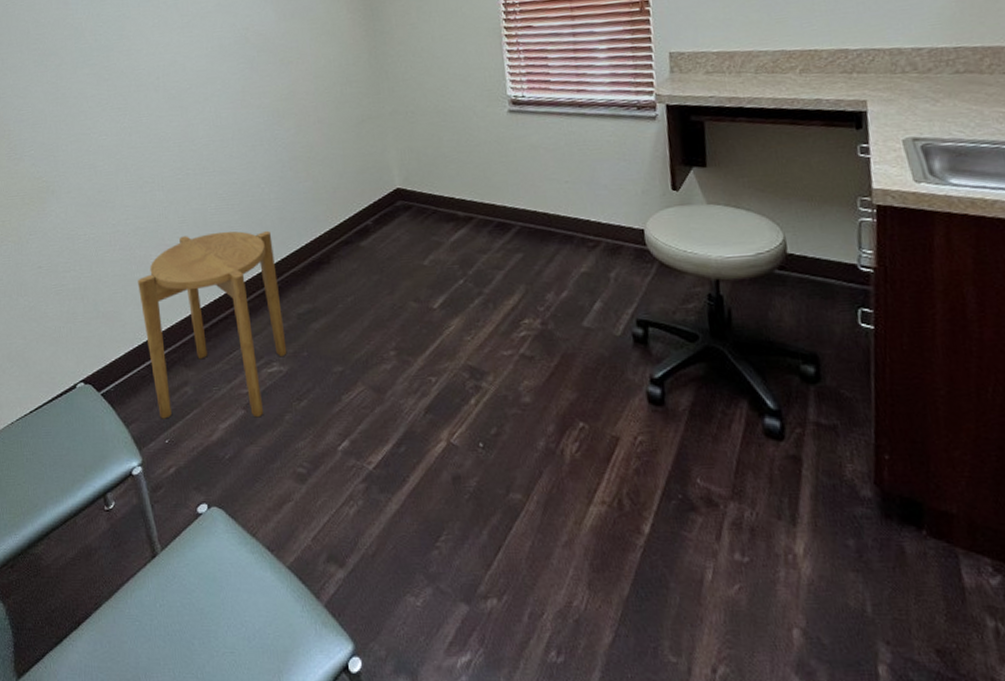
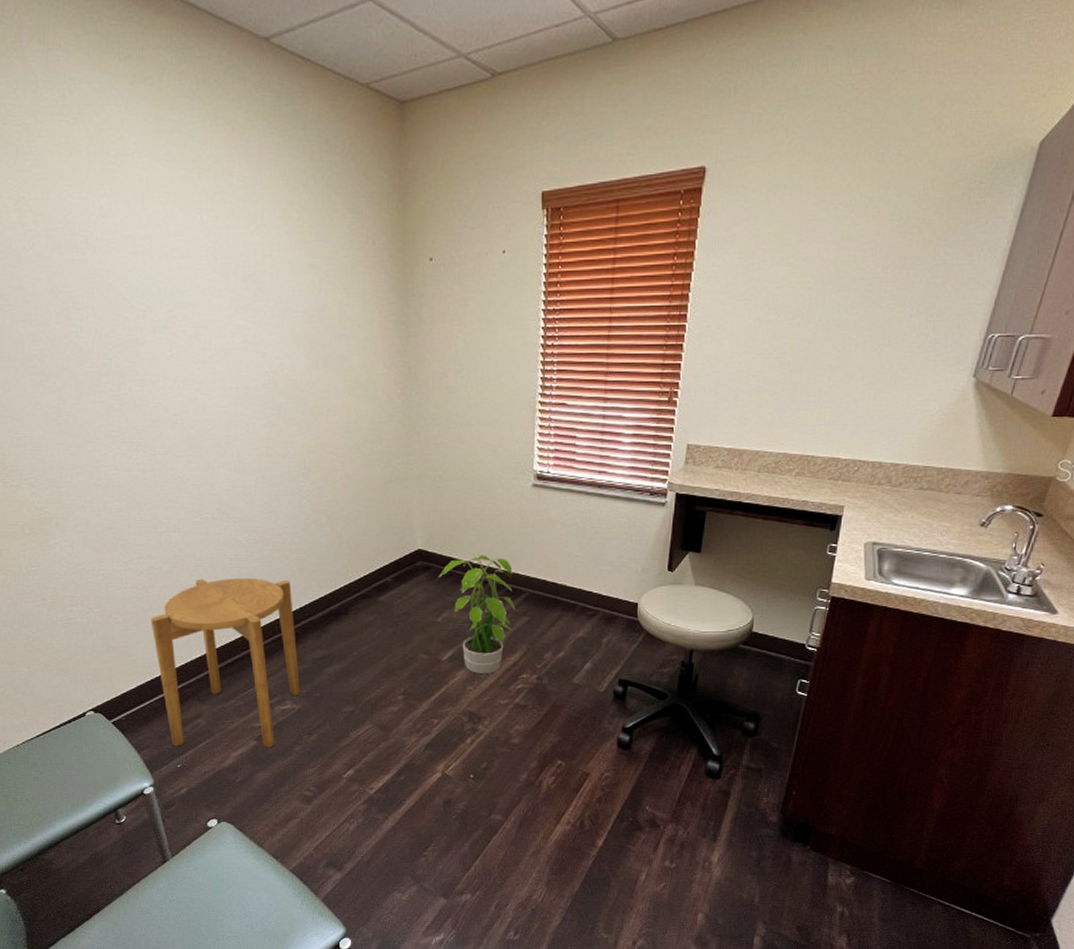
potted plant: none [421,185,508,323] -> present [439,551,516,675]

